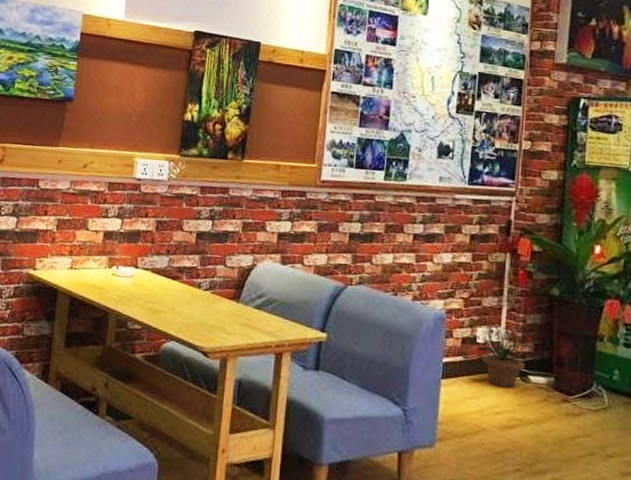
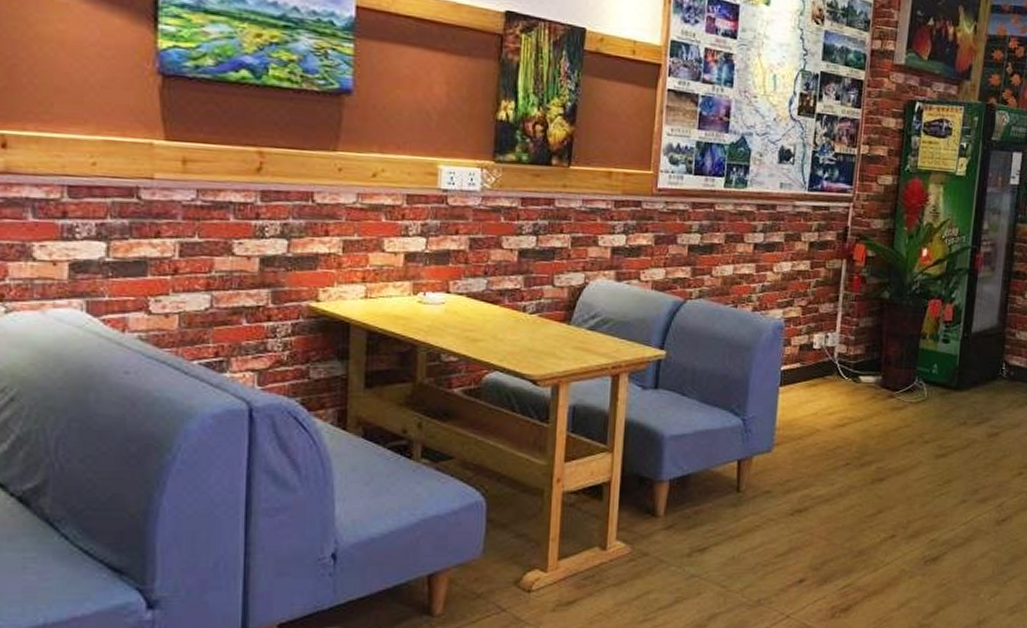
potted plant: present [476,318,532,388] -> none [812,324,864,390]

